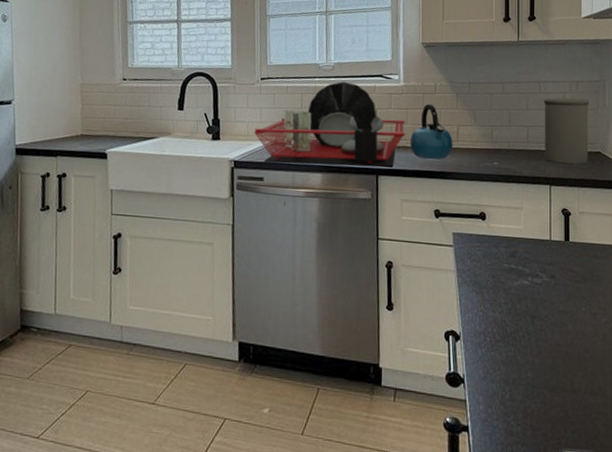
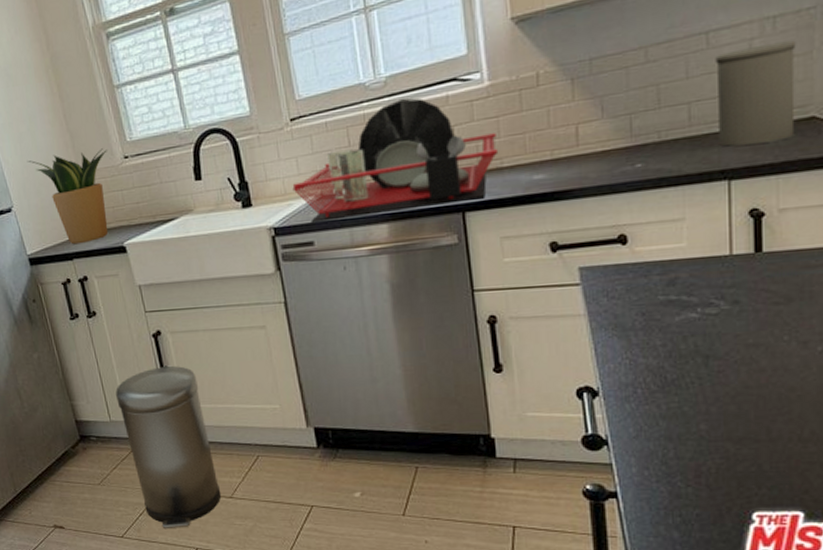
potted plant: none [37,64,110,144] -> present [27,148,109,245]
pedal bin: none [65,267,145,433] -> present [115,366,221,530]
kettle: present [410,103,454,160] -> none [506,102,572,180]

